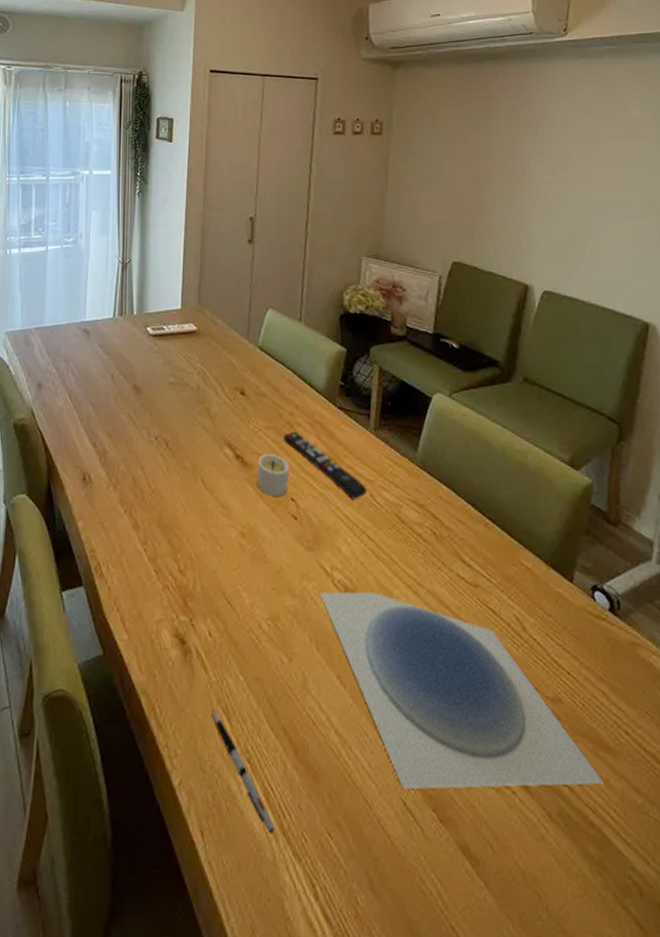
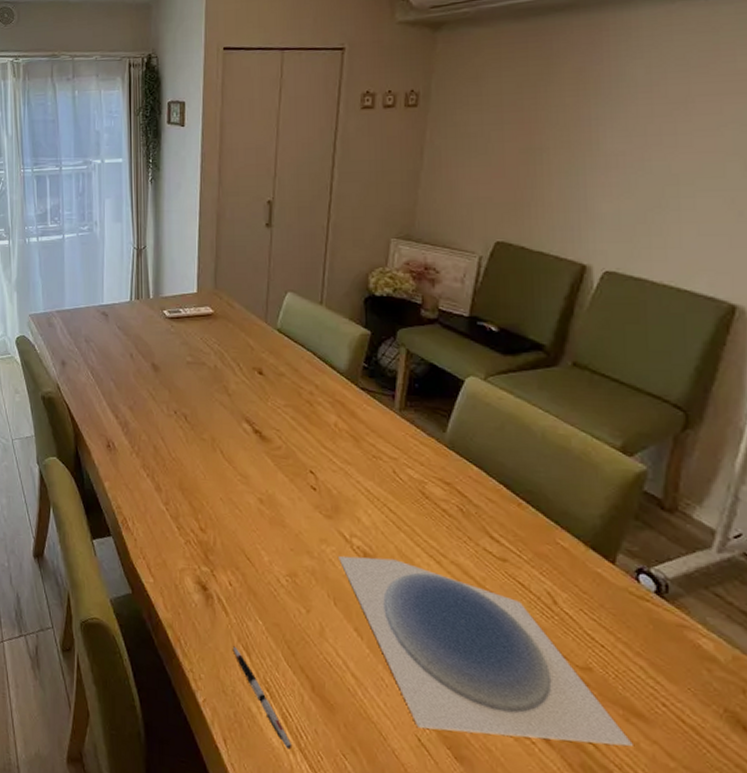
candle: present [256,454,289,496] -> none [275,430,308,469]
remote control: present [284,431,368,499] -> none [303,409,390,475]

